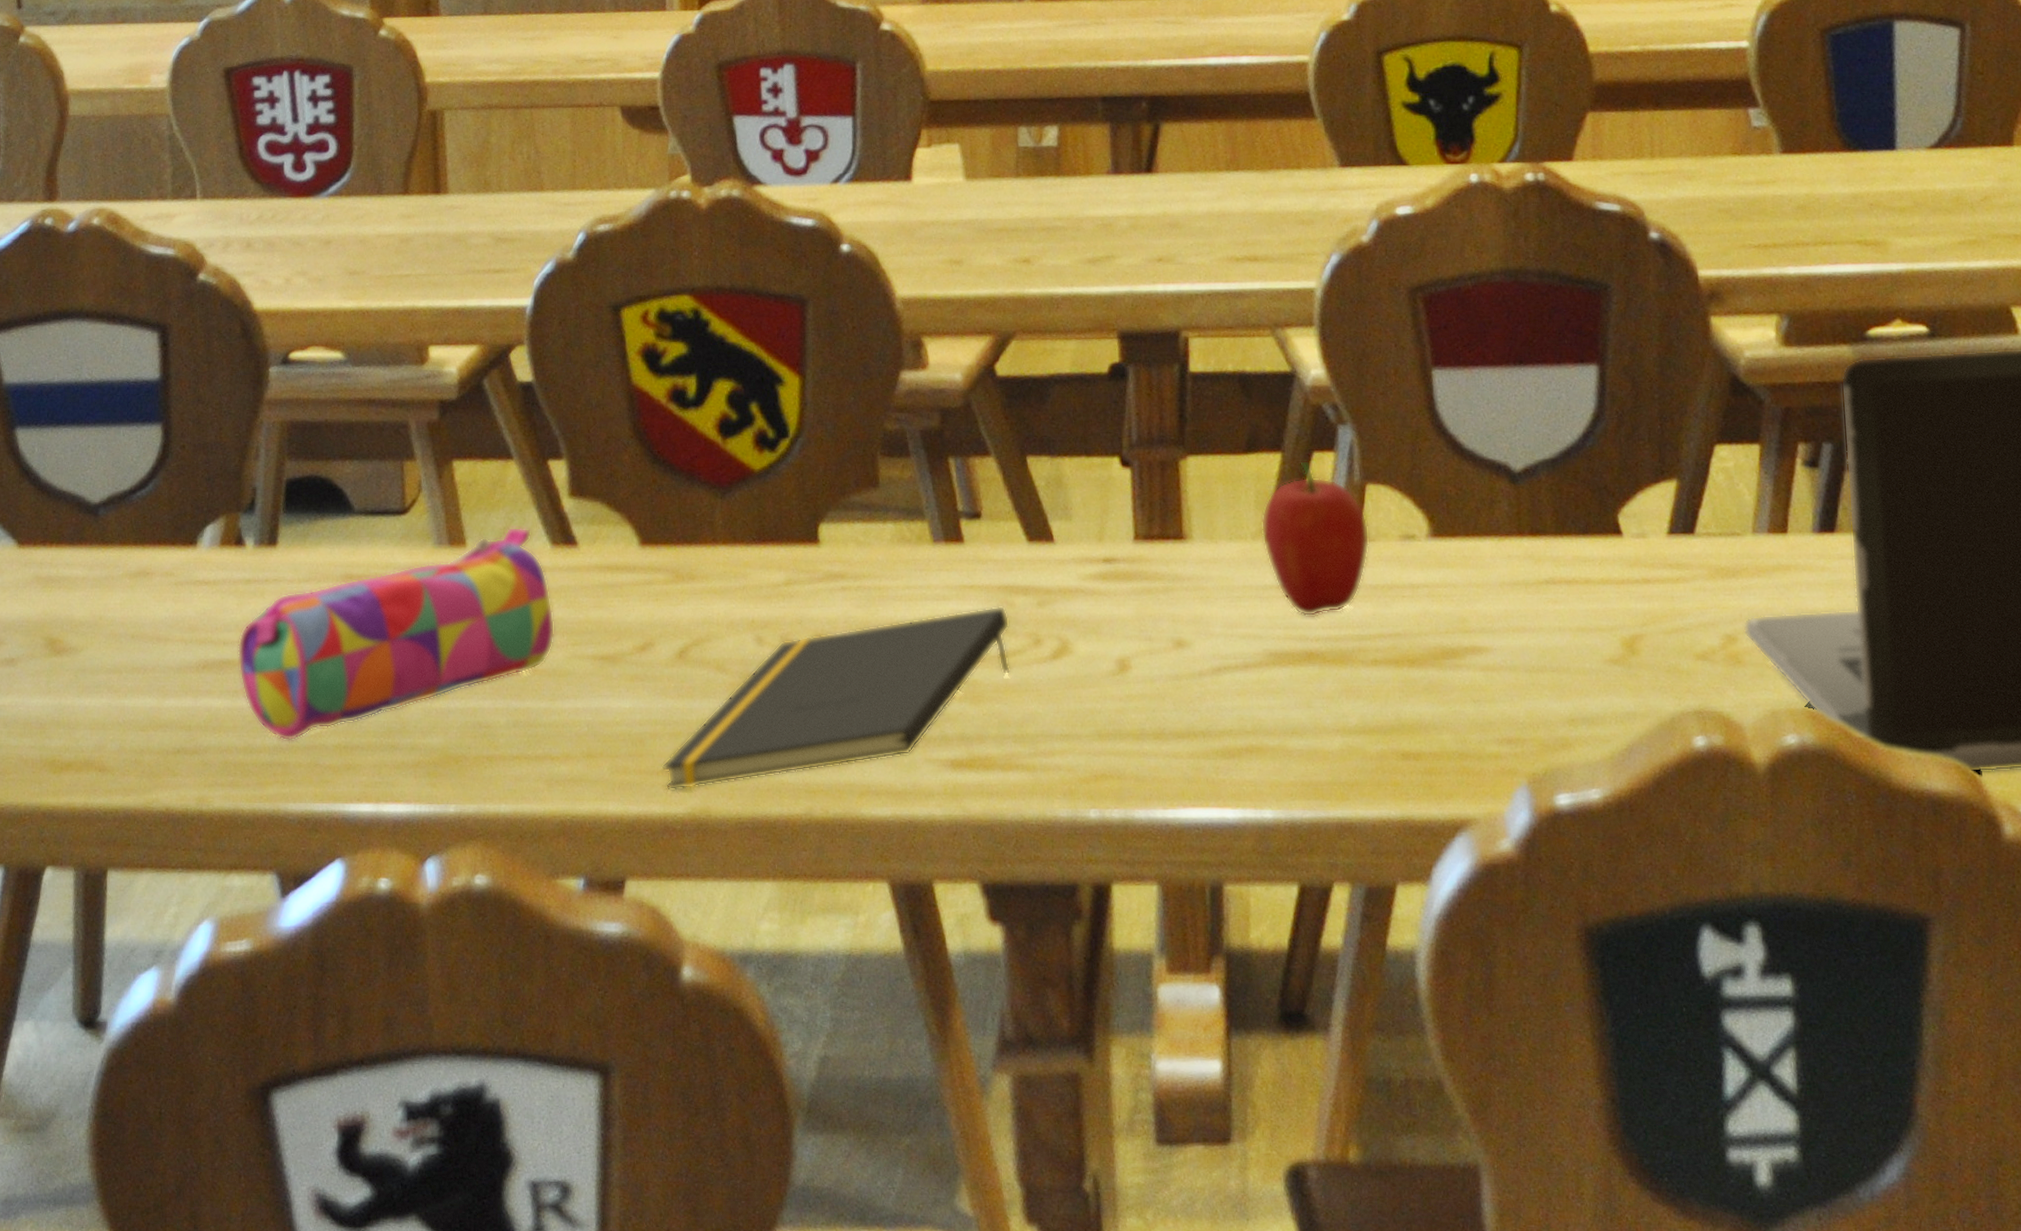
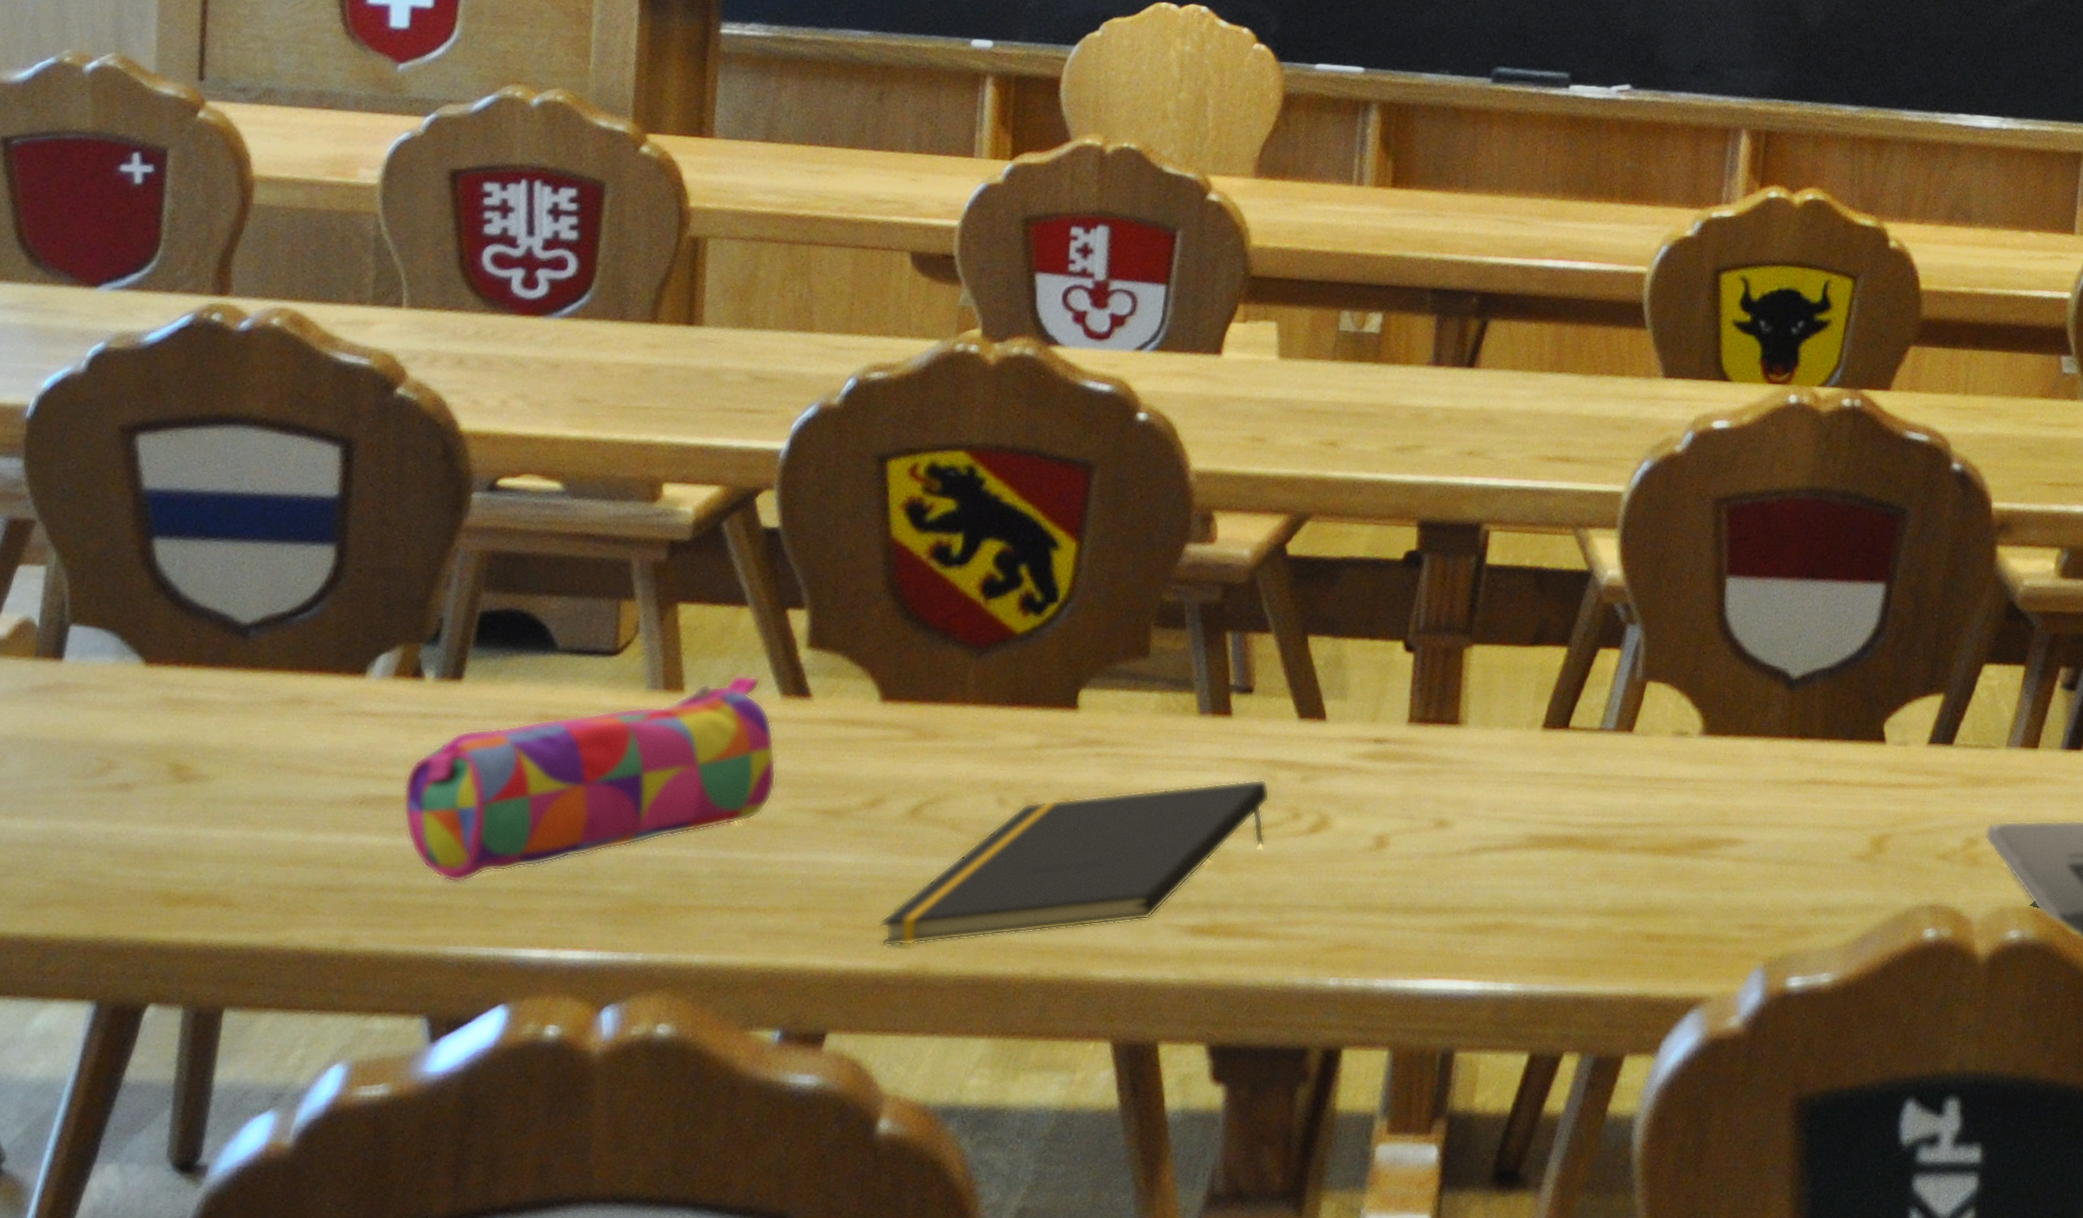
fruit: present [1260,460,1370,617] -> none [1537,655,1645,804]

